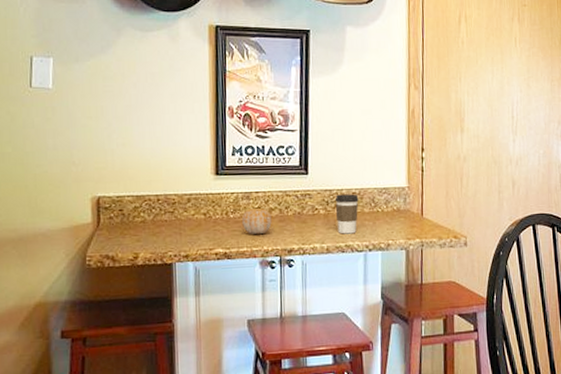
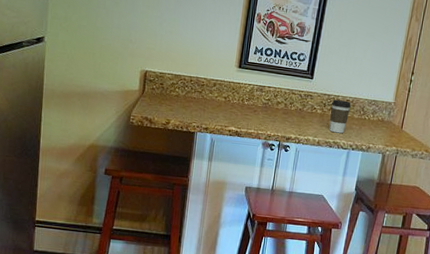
fruit: present [242,207,272,234] -> none [253,99,278,121]

